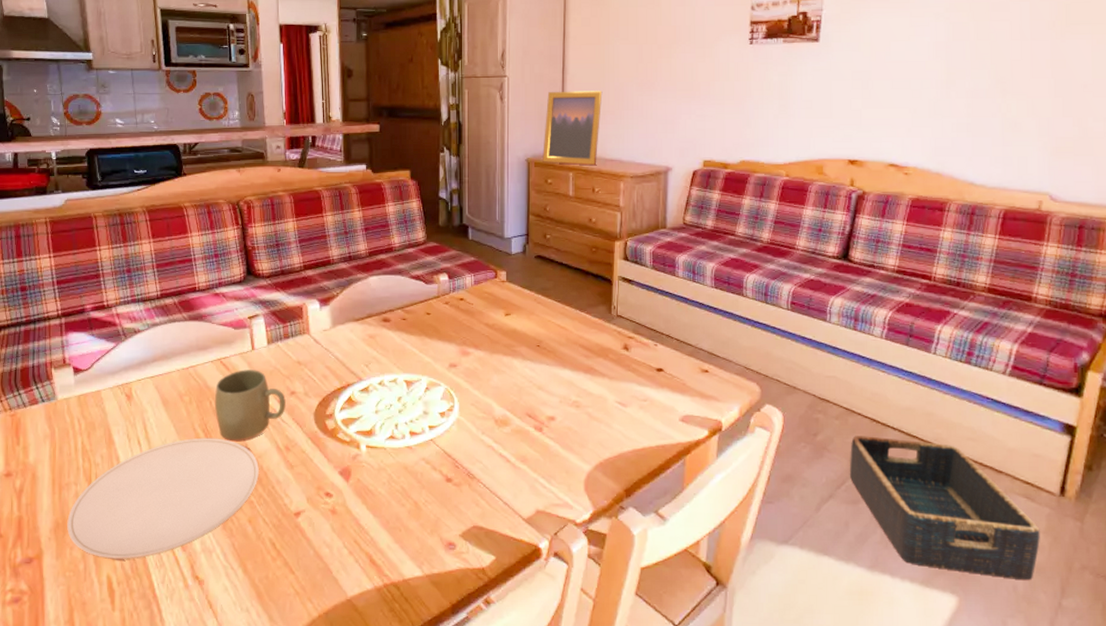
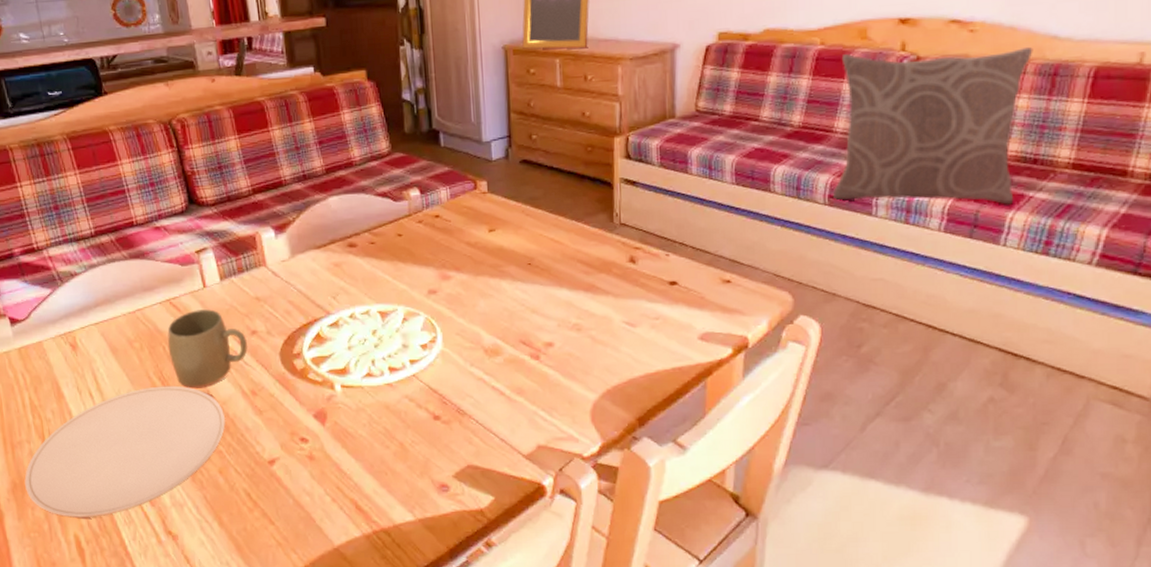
pillow: none [794,186,955,321] -> present [832,46,1033,206]
basket: present [849,436,1040,581] -> none [900,344,1128,496]

